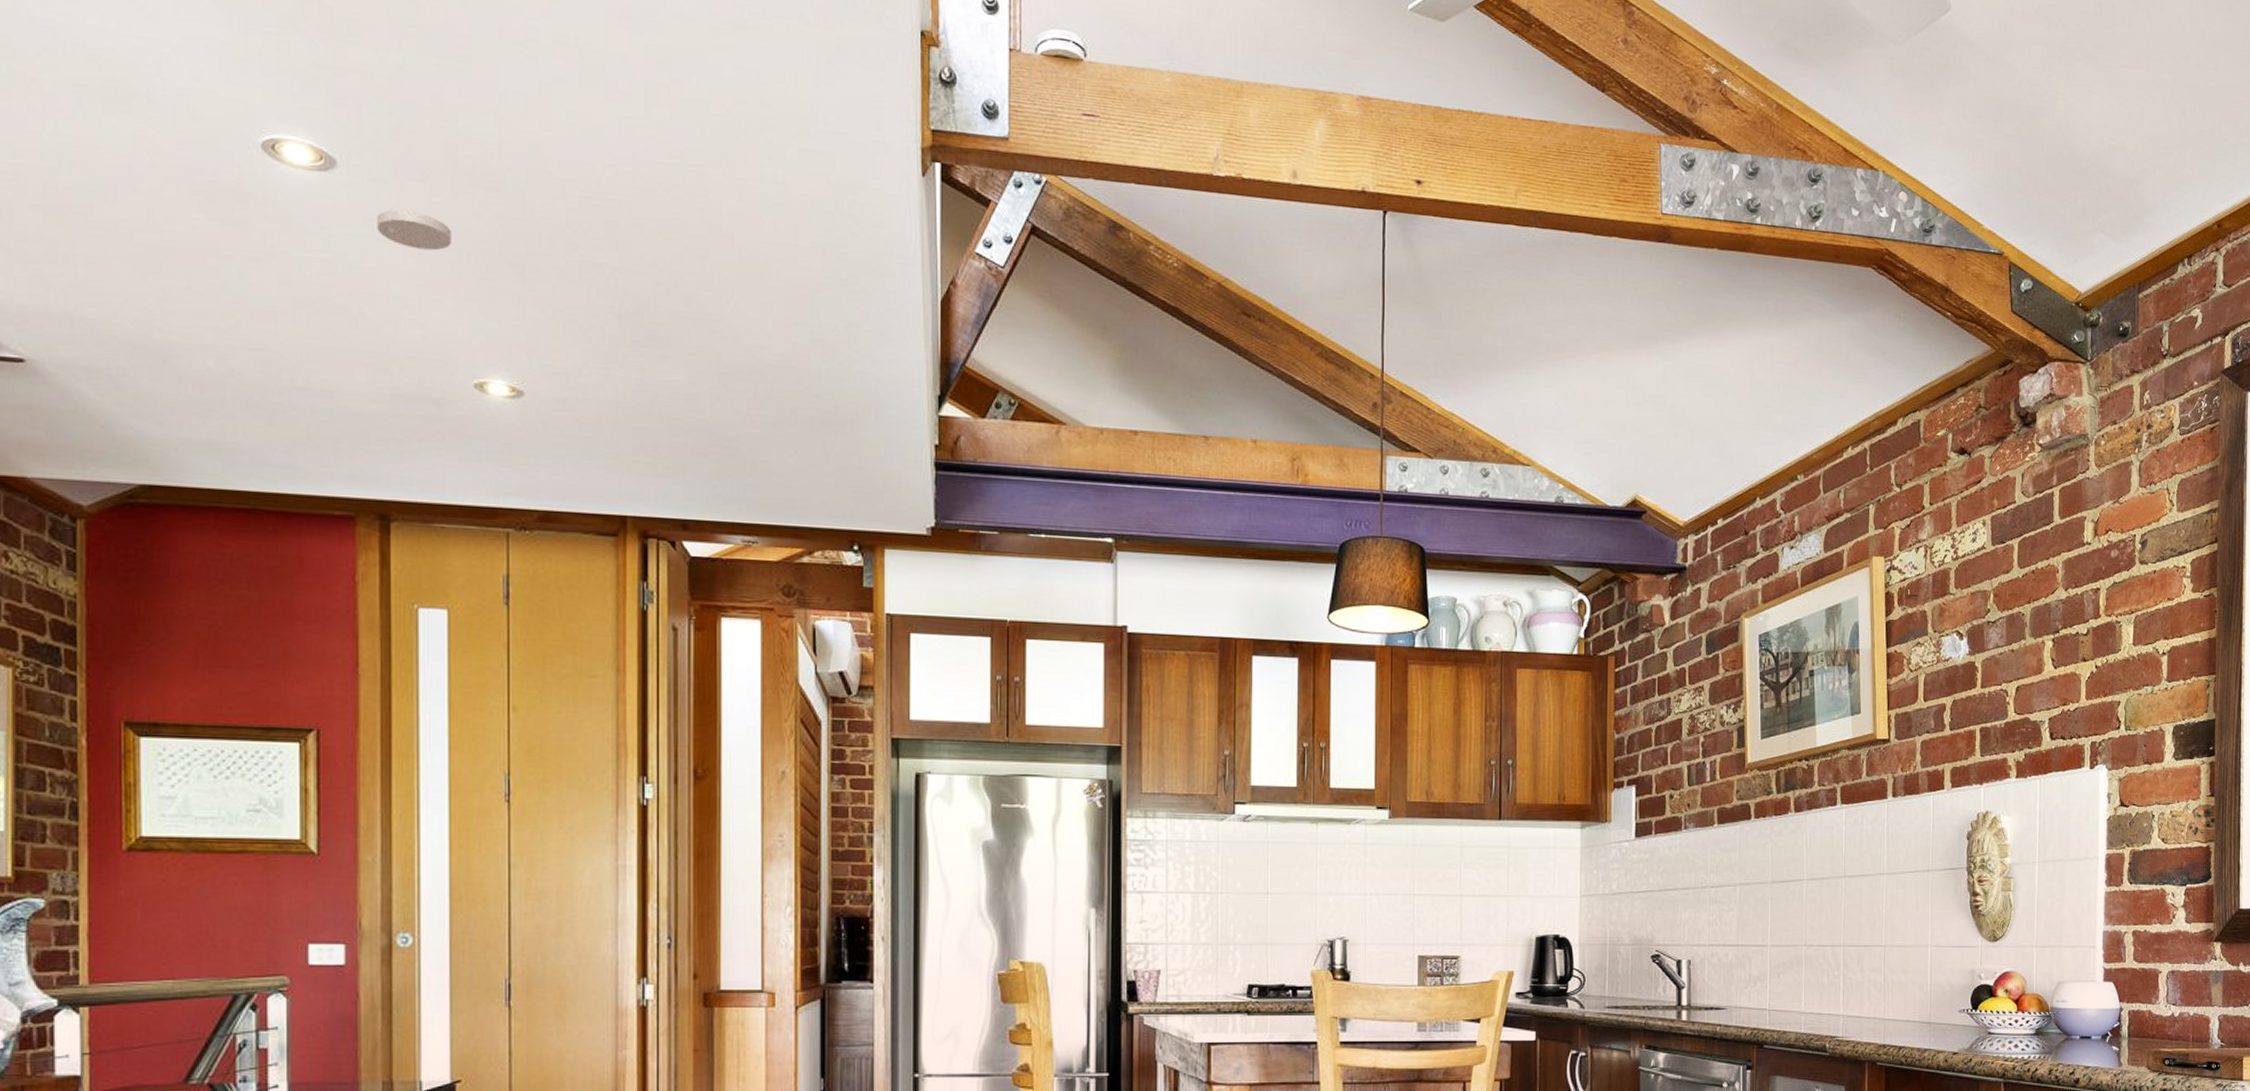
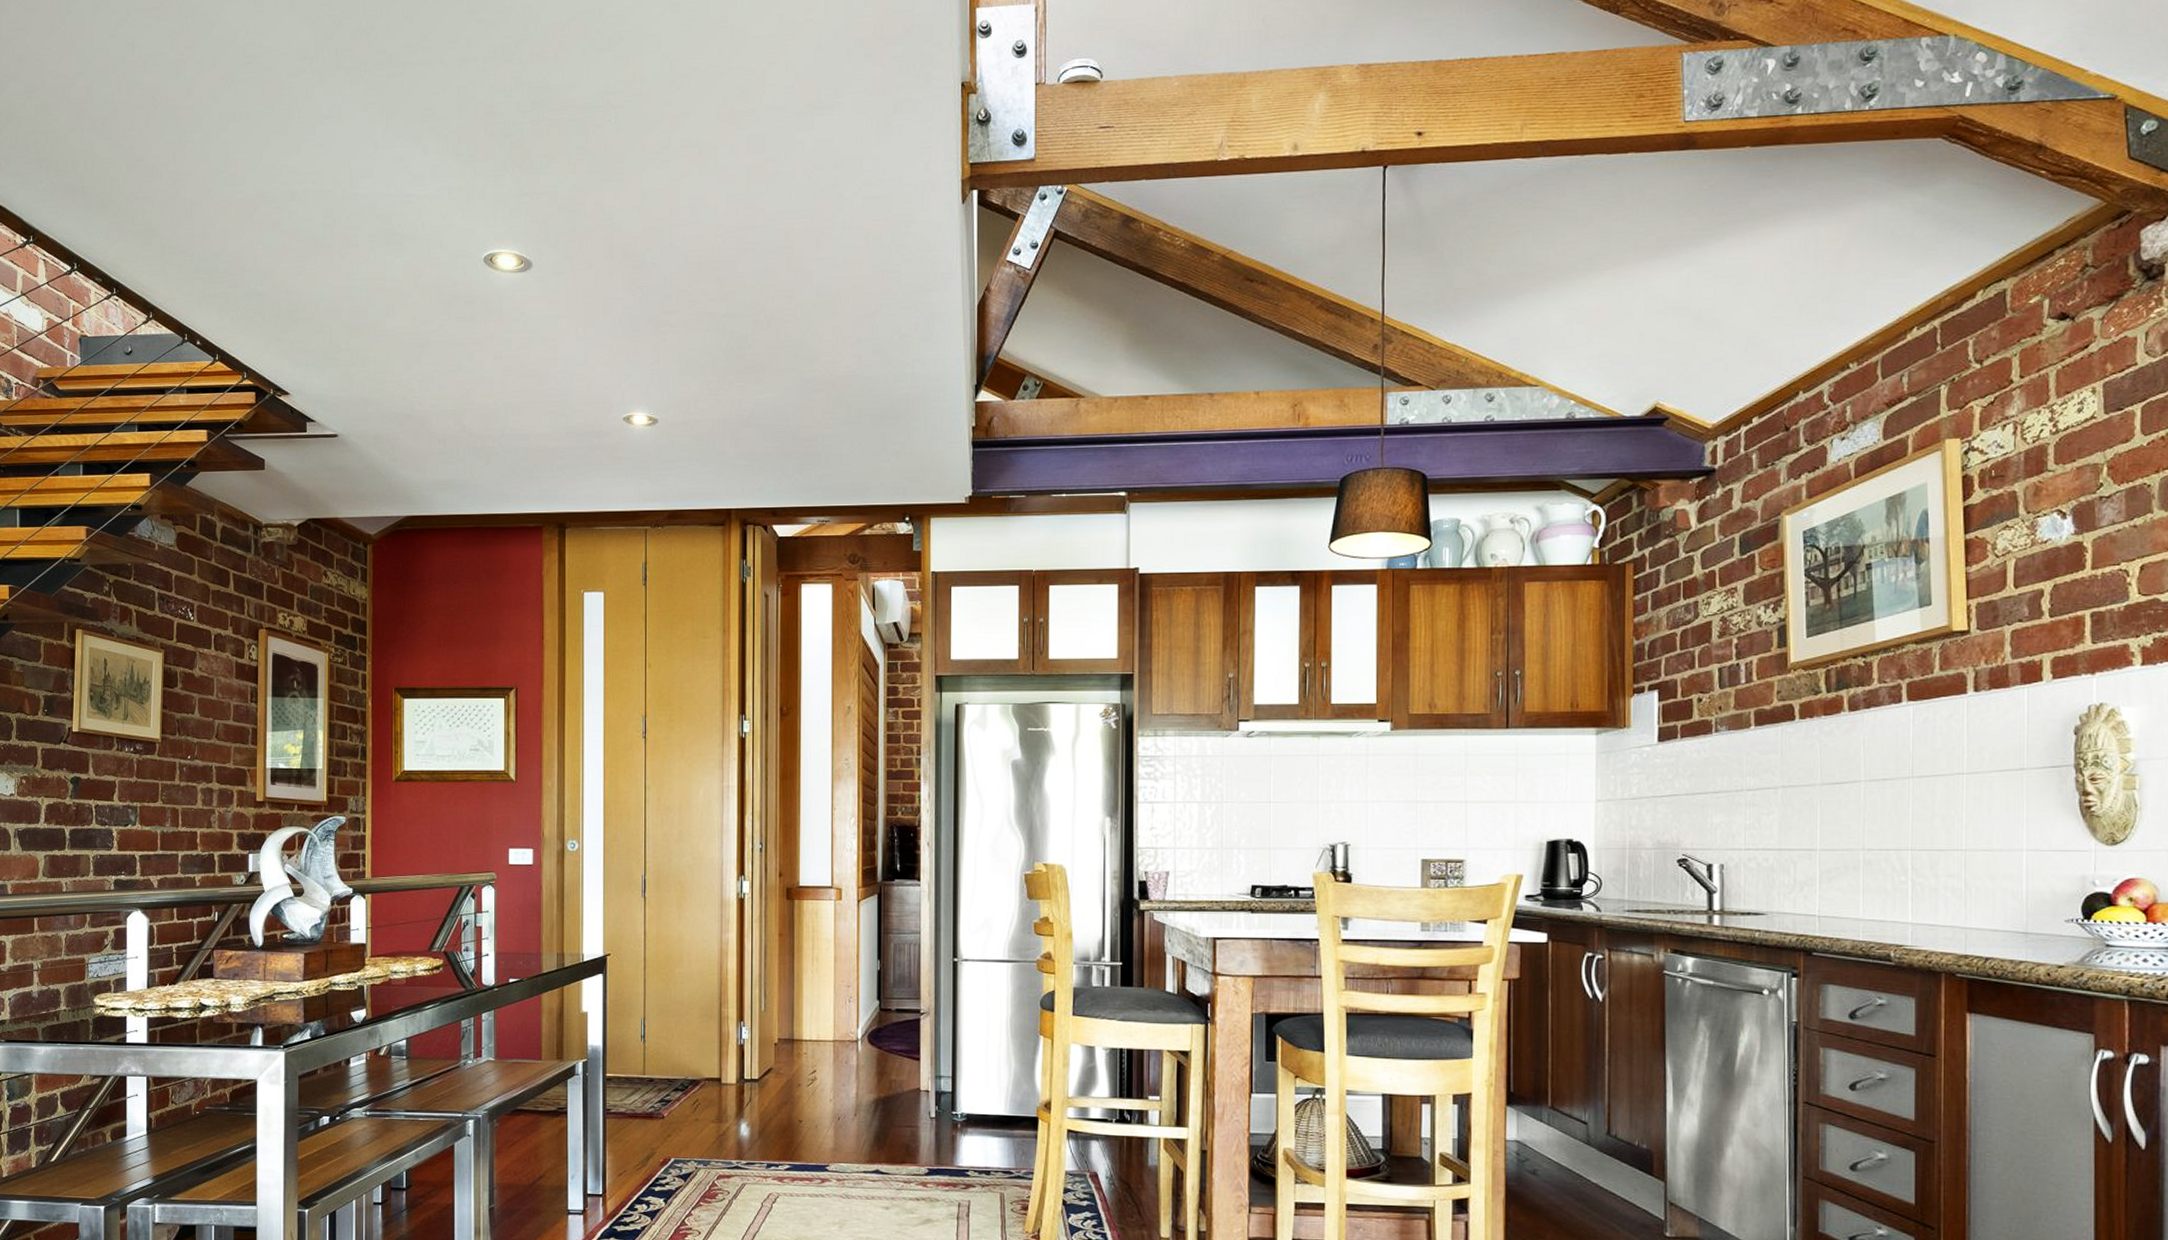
smoke detector: present [377,209,451,251] -> none [559,292,608,321]

